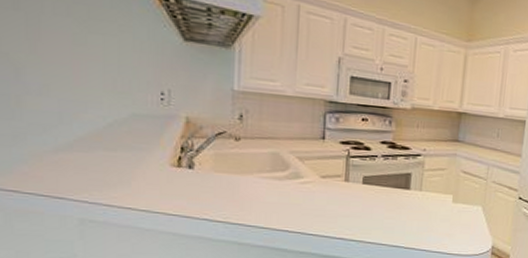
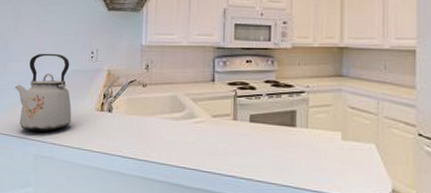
kettle: none [39,87,135,191] -> present [15,53,72,132]

